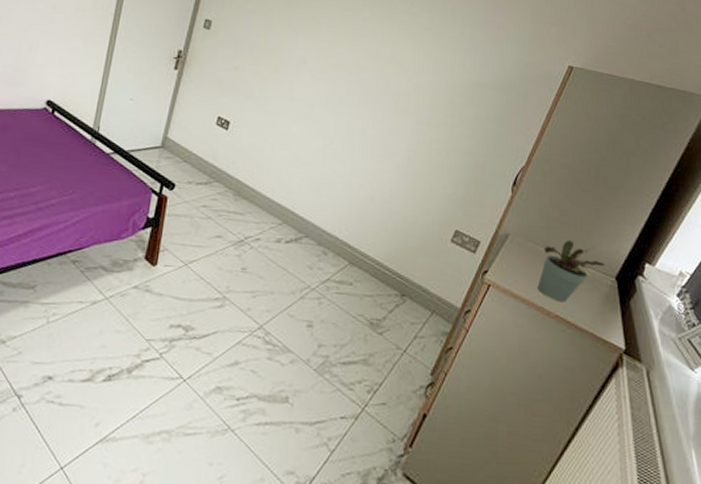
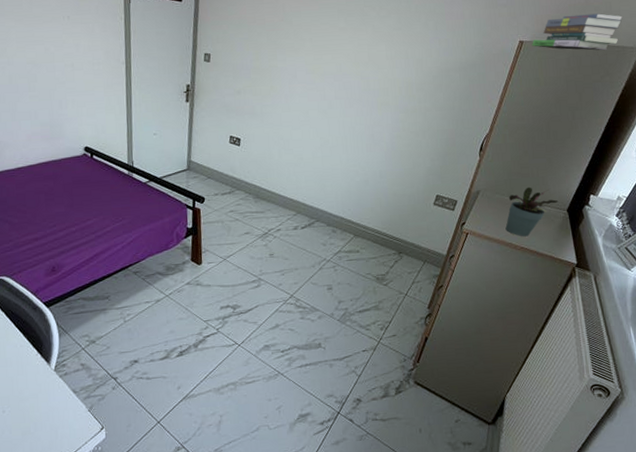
books: none [583,46,690,94] -> present [532,13,622,51]

